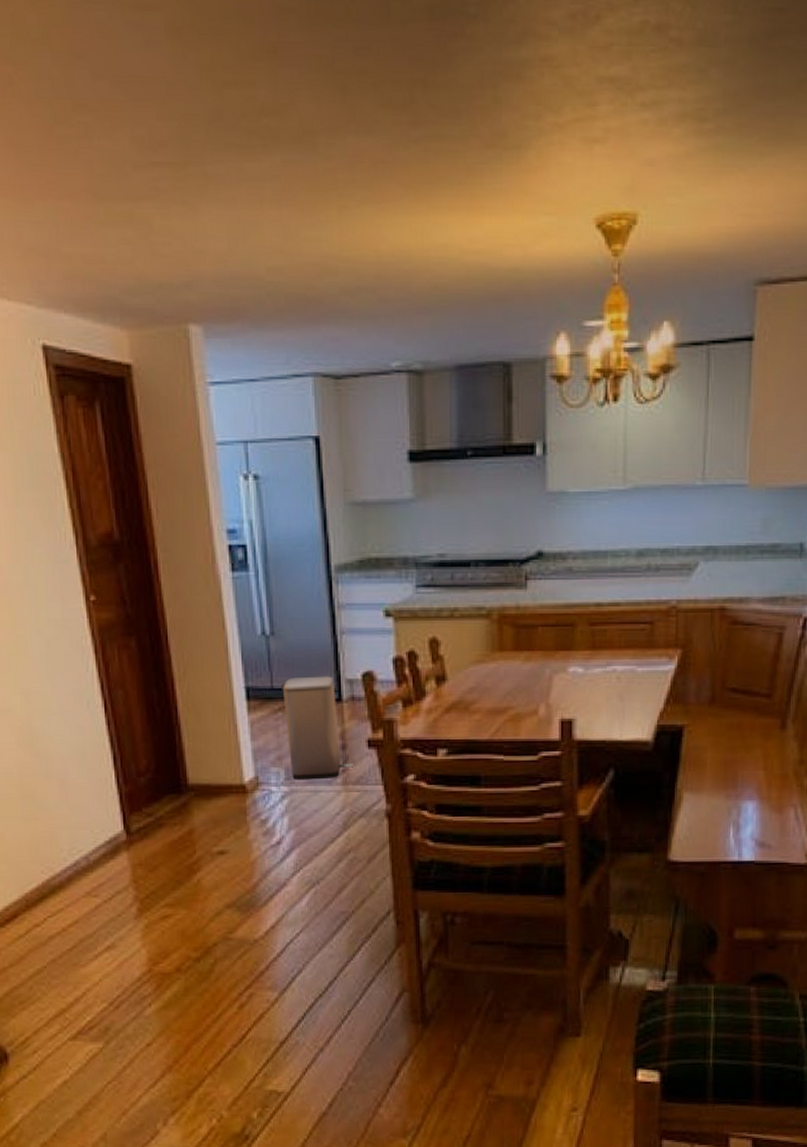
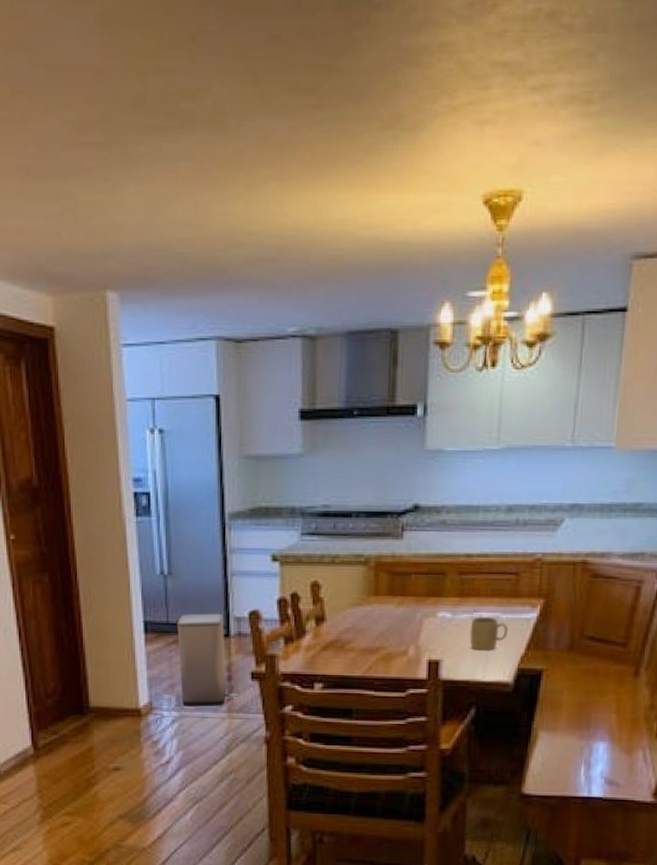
mug: none [604,671,645,707] -> present [469,617,508,650]

